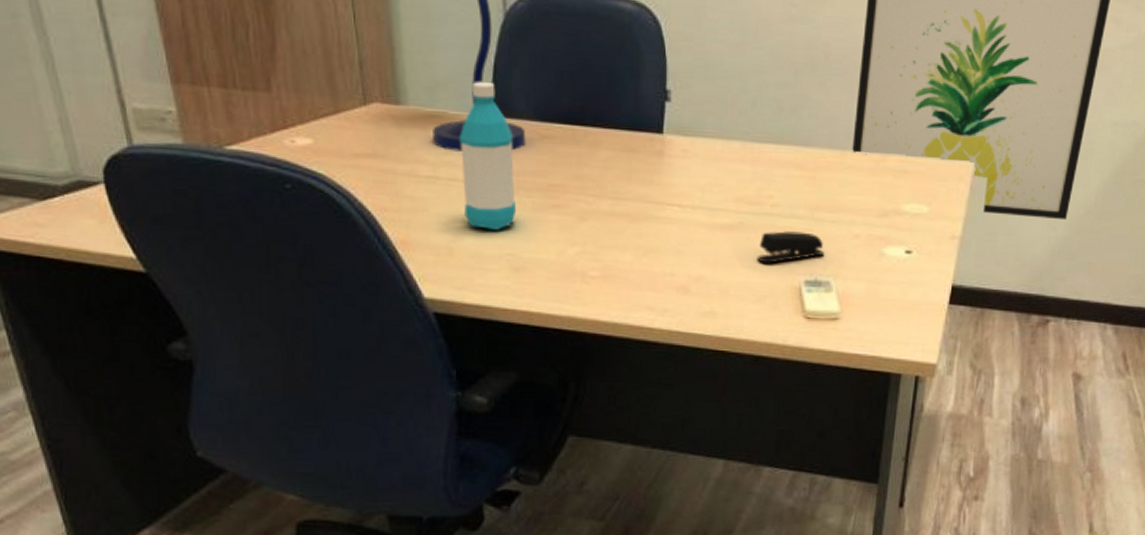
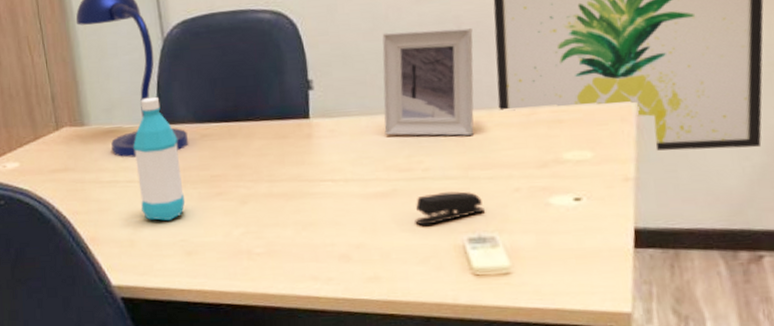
picture frame: none [739,49,839,175] -> present [382,27,474,136]

